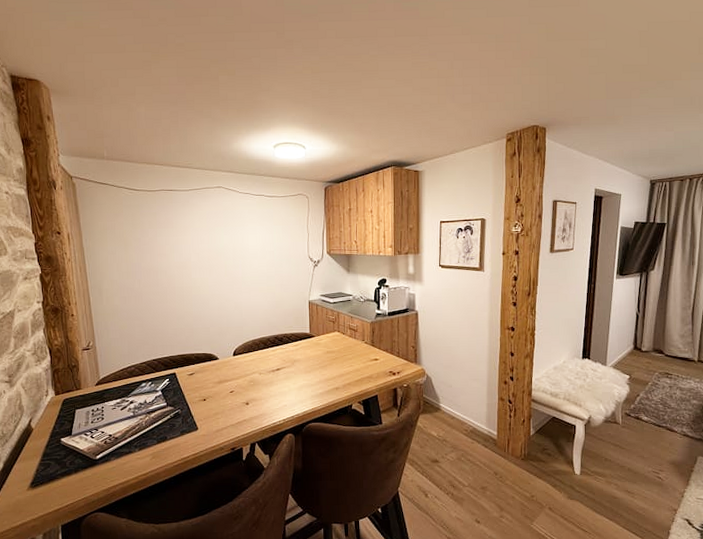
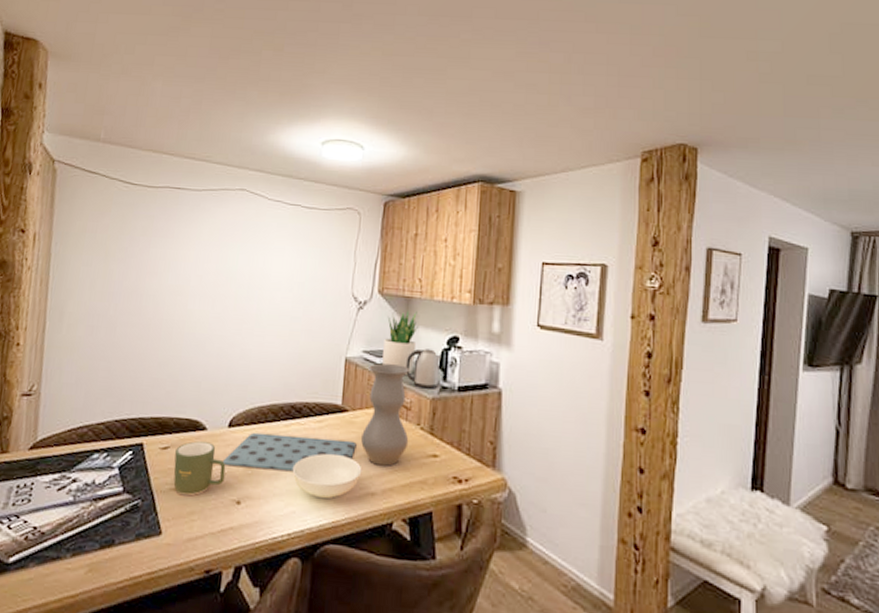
mug: none [199,367,236,404] -> present [173,441,226,496]
placemat: none [232,356,323,380] -> present [222,432,357,470]
bowl: none [281,365,328,395] -> present [292,453,362,499]
vase: none [325,302,358,370] -> present [360,363,411,466]
planter: none [334,264,357,309] -> present [382,310,418,376]
kettle: none [351,289,375,316] -> present [406,349,442,389]

